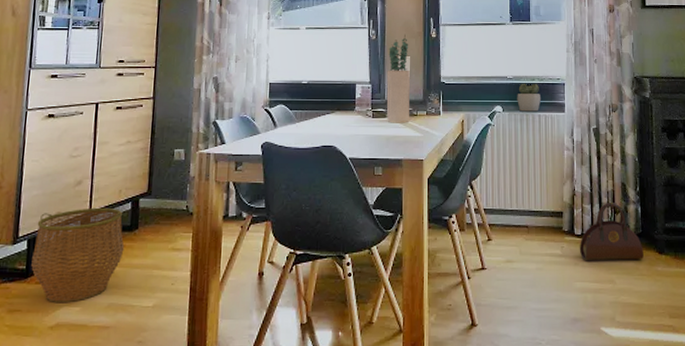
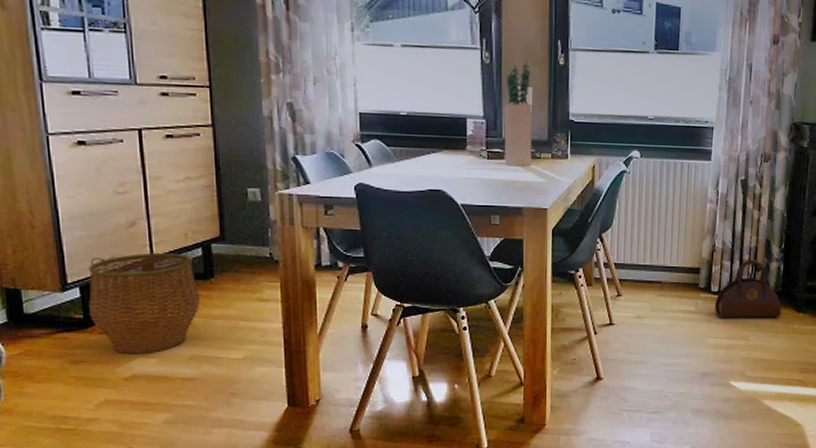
succulent plant: present [517,83,542,112] -> none [657,125,686,159]

